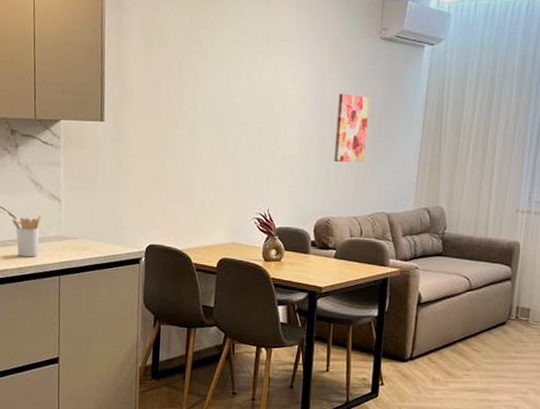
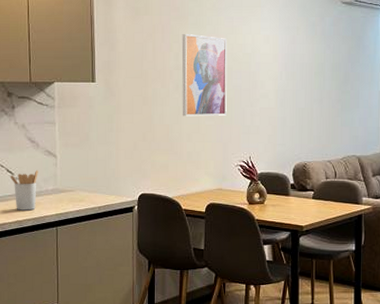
wall art: none [196,70,249,163] -> present [181,34,227,117]
wall art: present [334,93,369,163] -> none [307,51,335,112]

